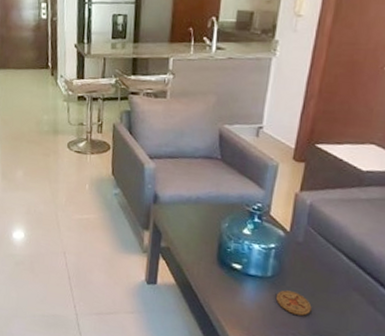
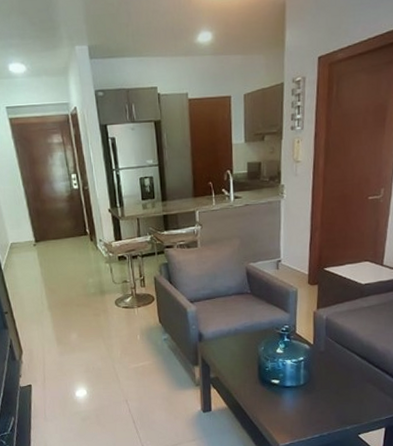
coaster: present [276,290,312,316] -> none [310,393,338,412]

